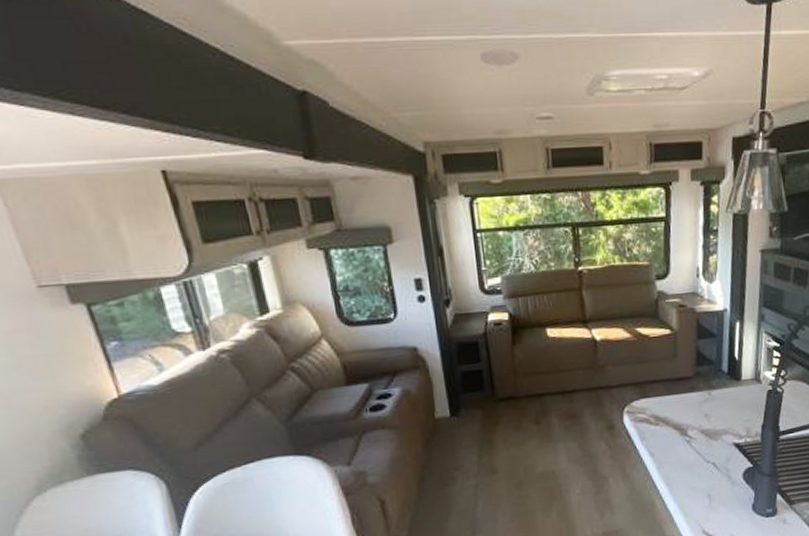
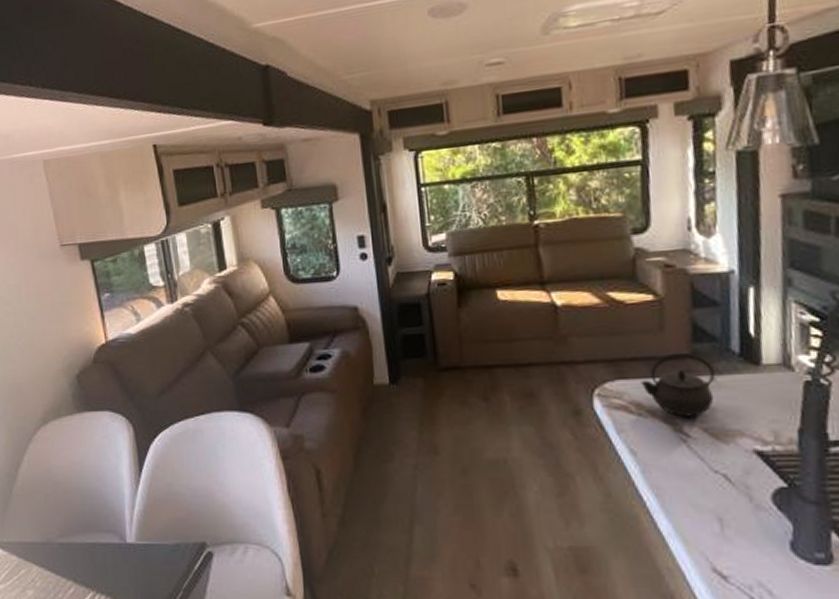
kettle: none [659,374,711,424] -> present [640,352,716,417]

